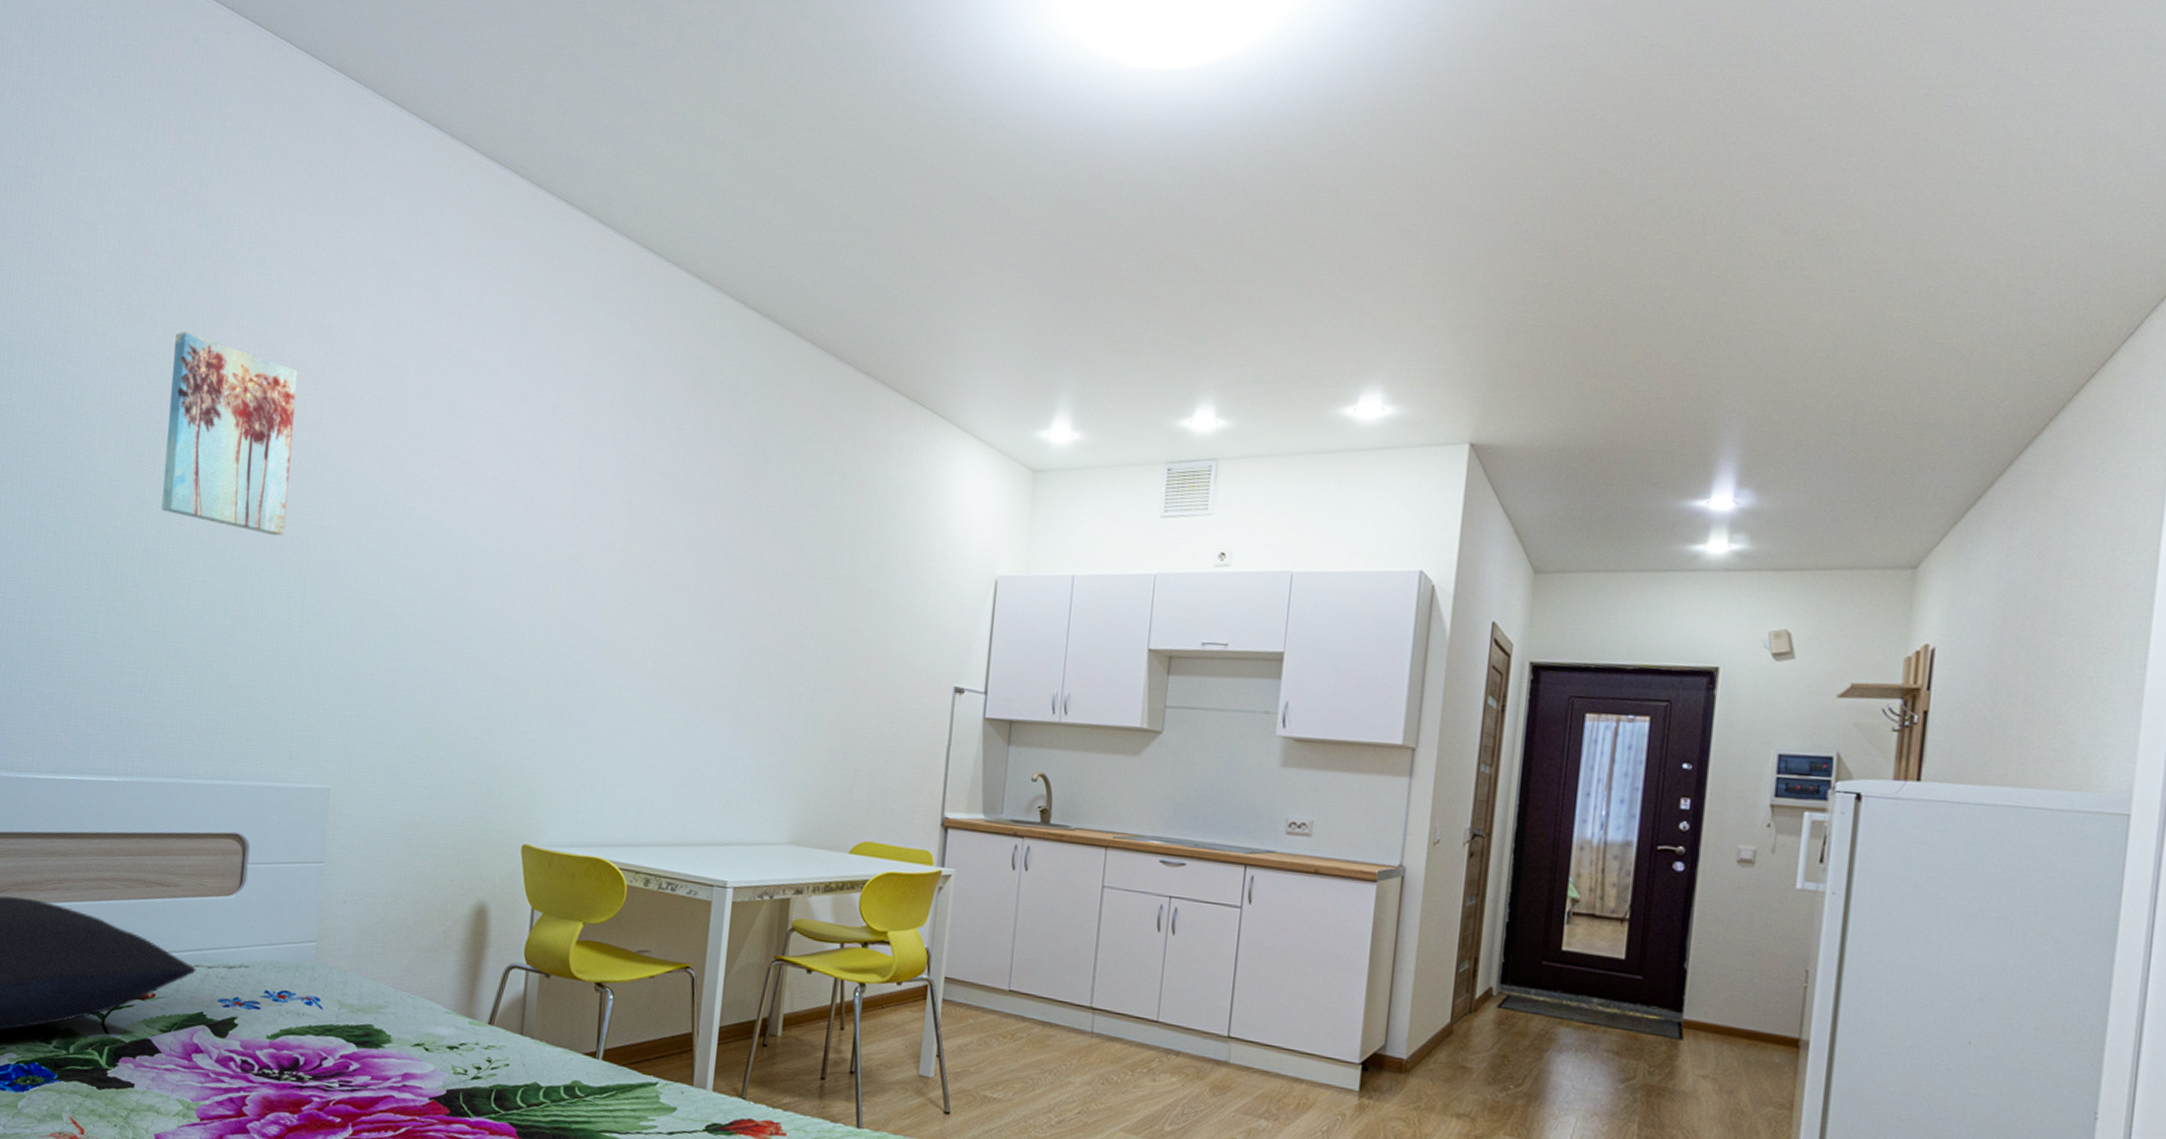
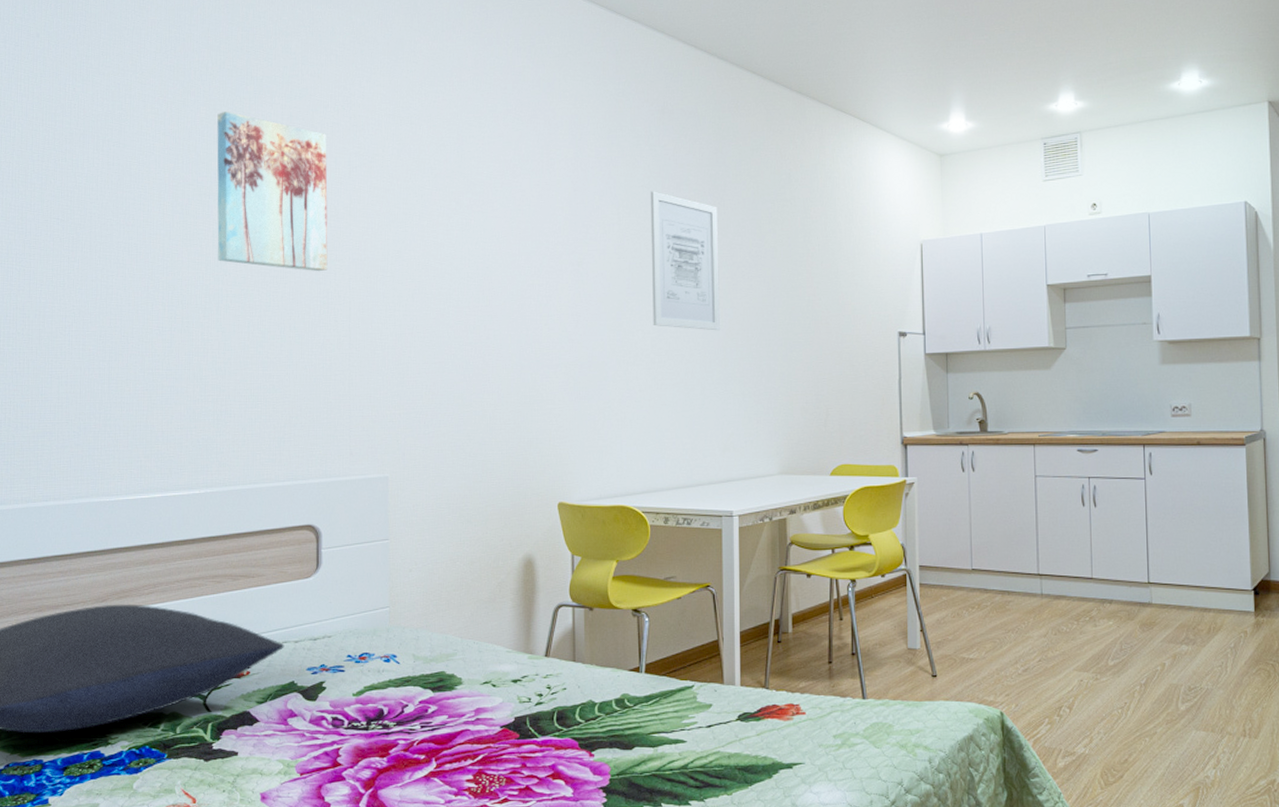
wall art: none [656,479,750,661] -> present [650,191,721,331]

